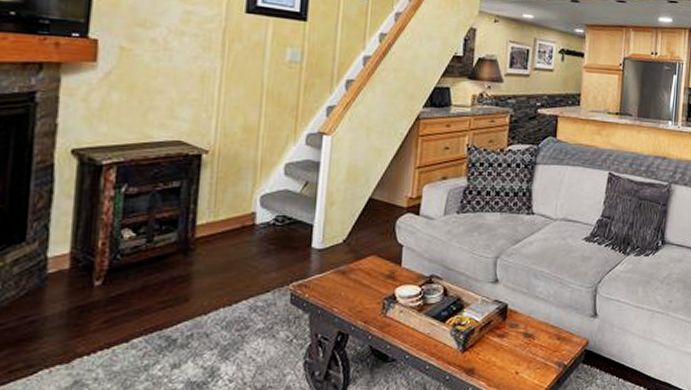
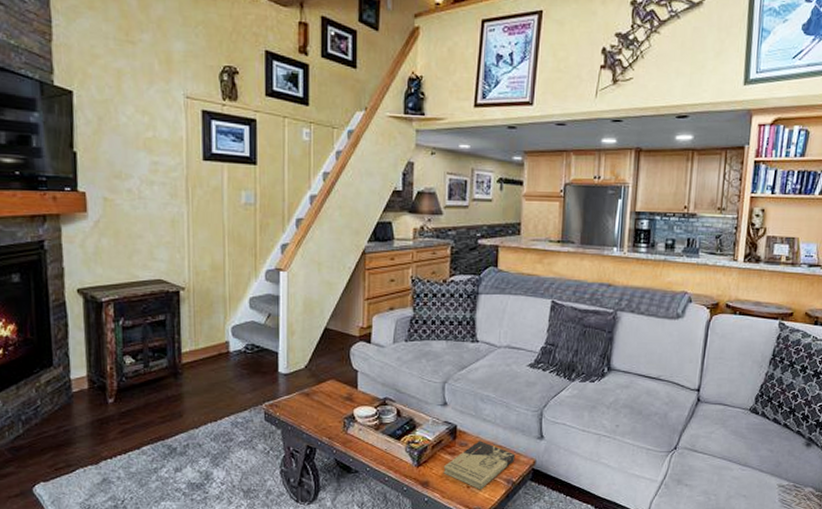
book: none [490,320,568,376] -> present [443,441,516,490]

